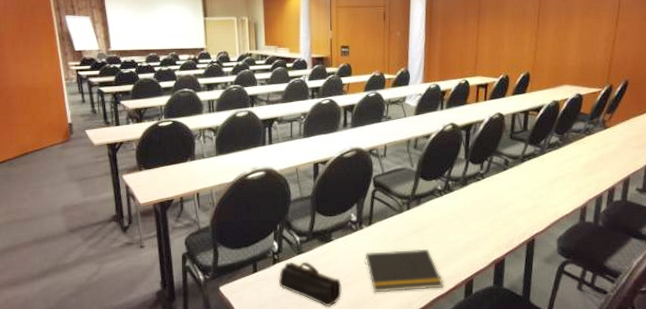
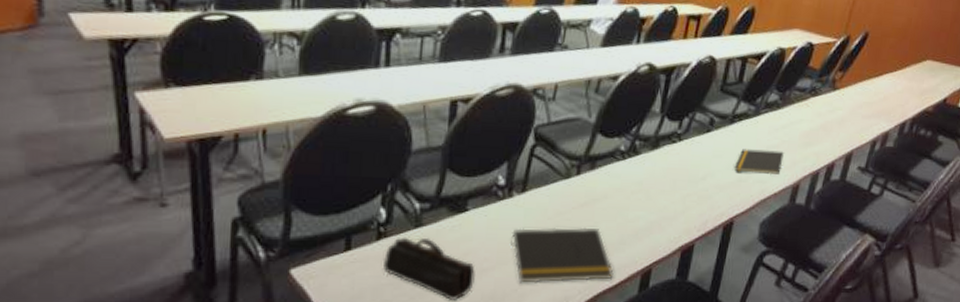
notepad: none [529,180,570,200] -> present [734,149,784,174]

